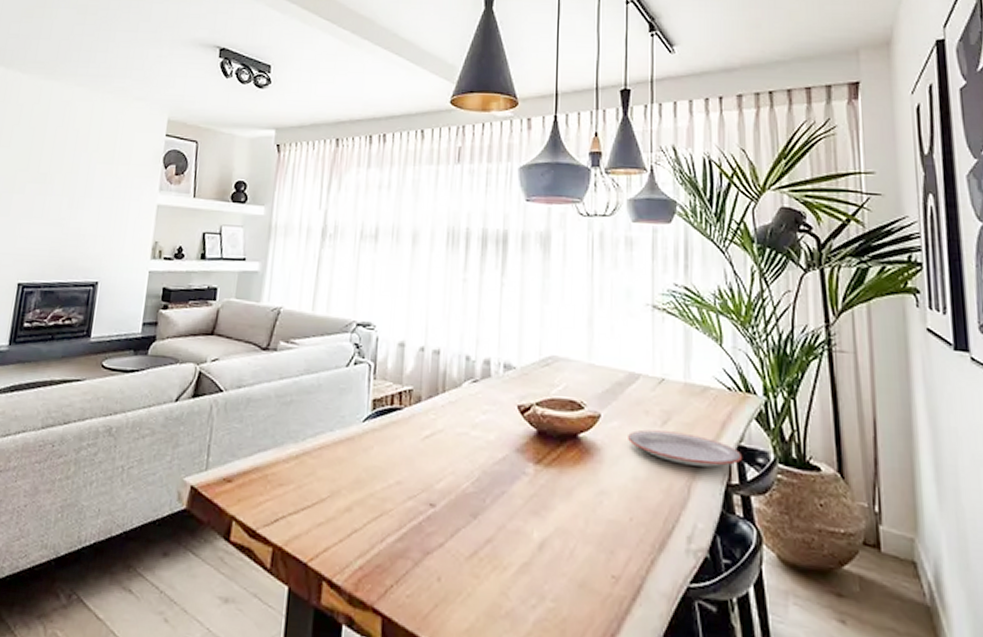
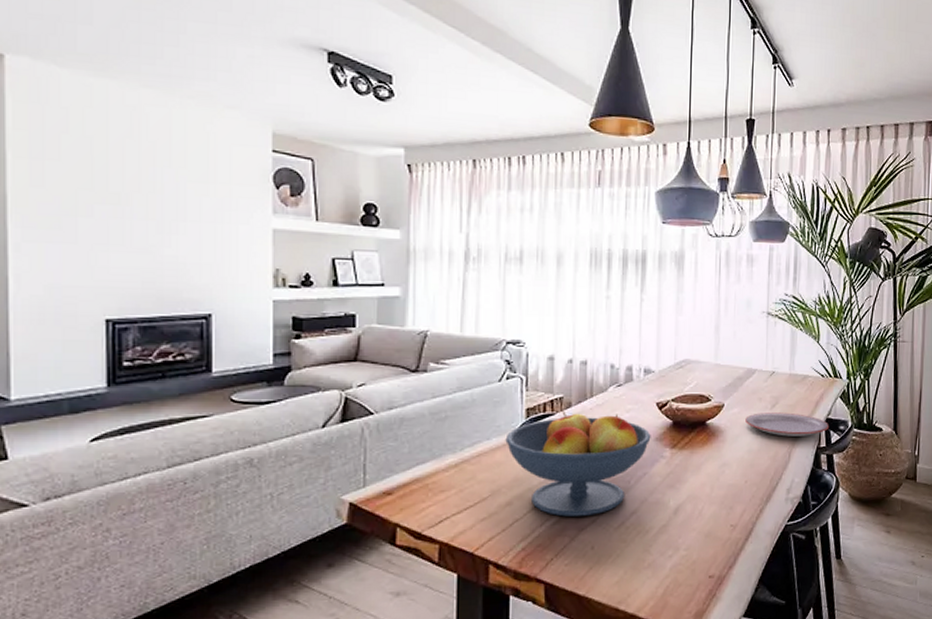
fruit bowl: none [349,406,511,537] -> present [505,411,651,517]

